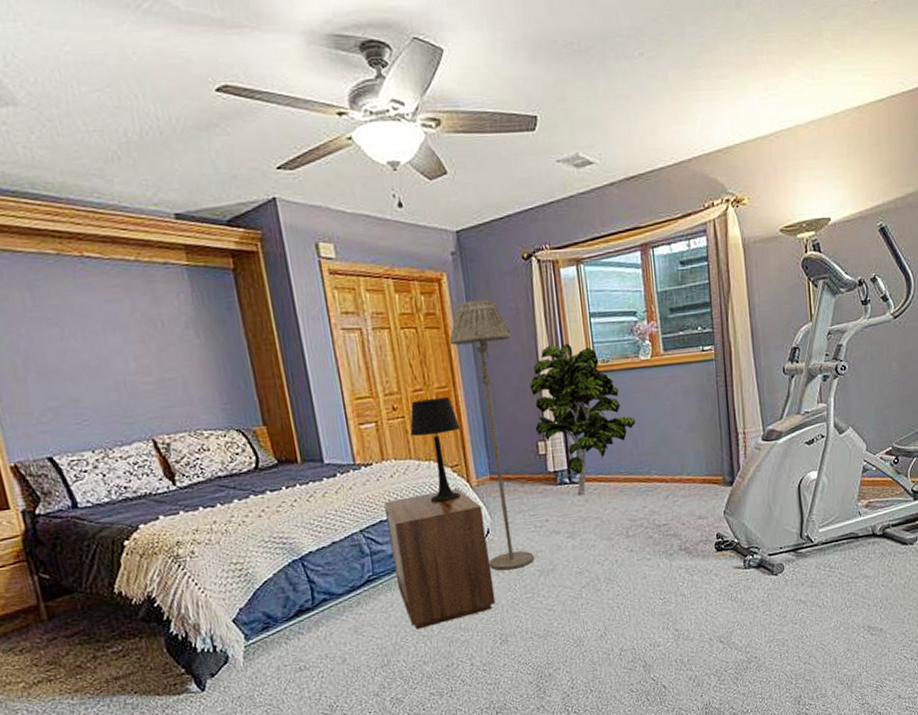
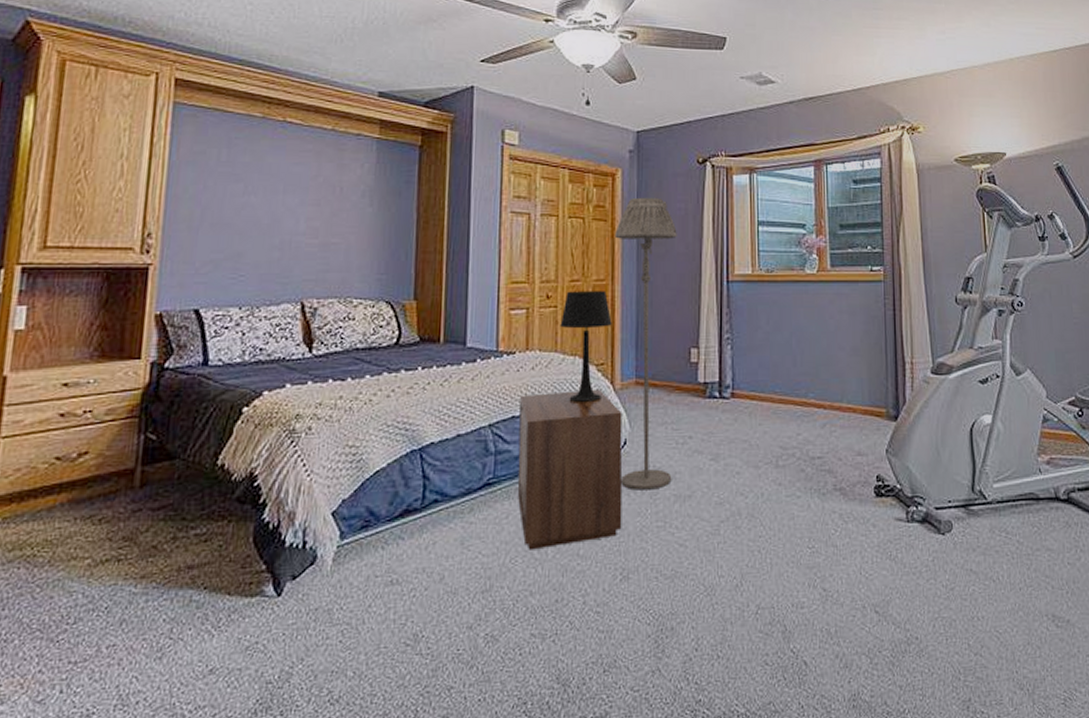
indoor plant: present [530,343,636,497] -> none [689,248,797,414]

